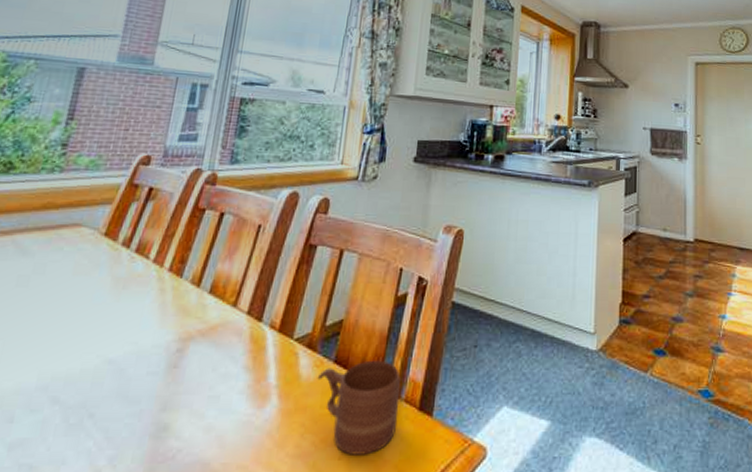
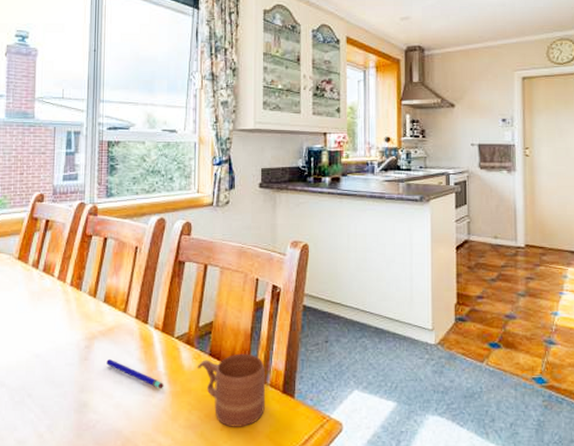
pen: none [202,367,273,405] -> present [106,359,163,388]

